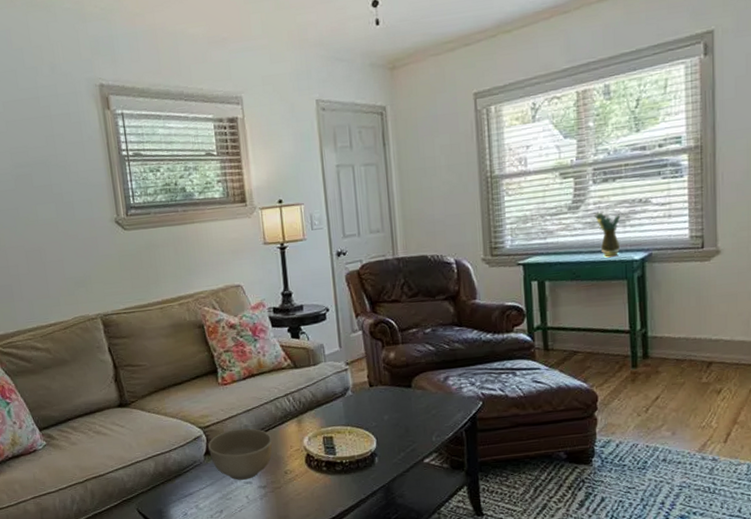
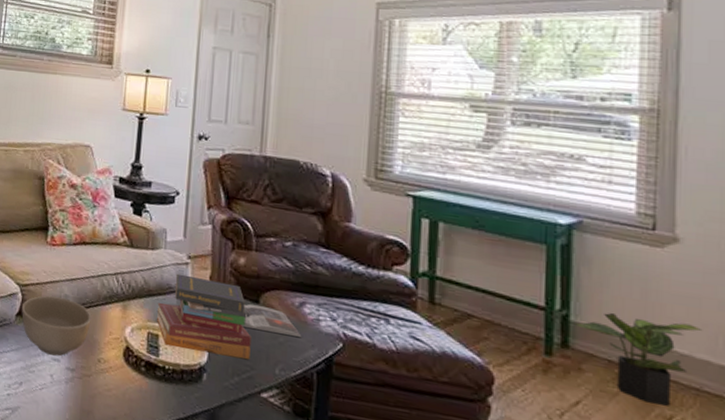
books: none [326,376,411,444] -> present [156,273,251,360]
magazine: none [399,388,449,411] -> present [242,304,302,337]
vase: present [594,212,621,257] -> none [508,158,545,214]
potted plant: none [651,316,739,384] -> present [574,313,703,406]

